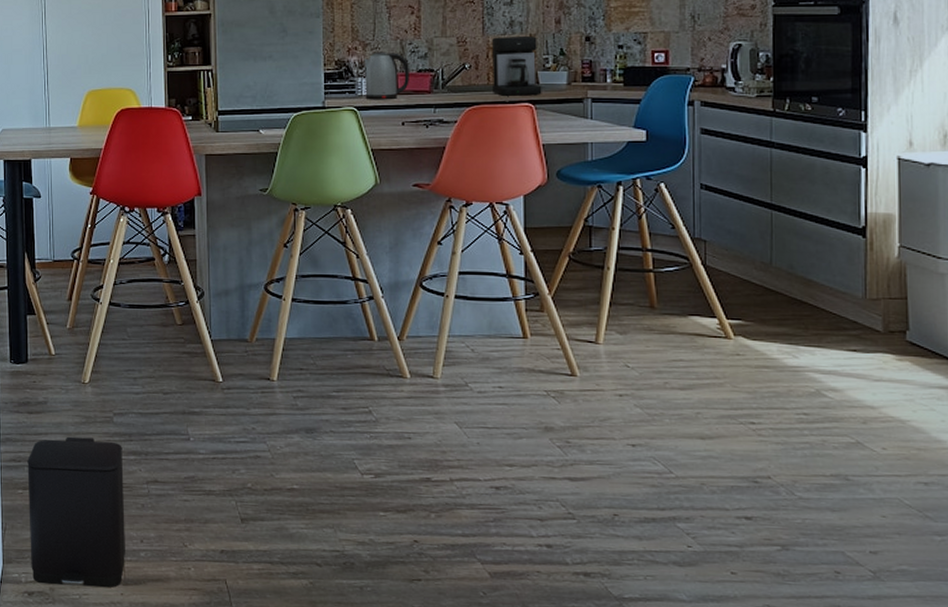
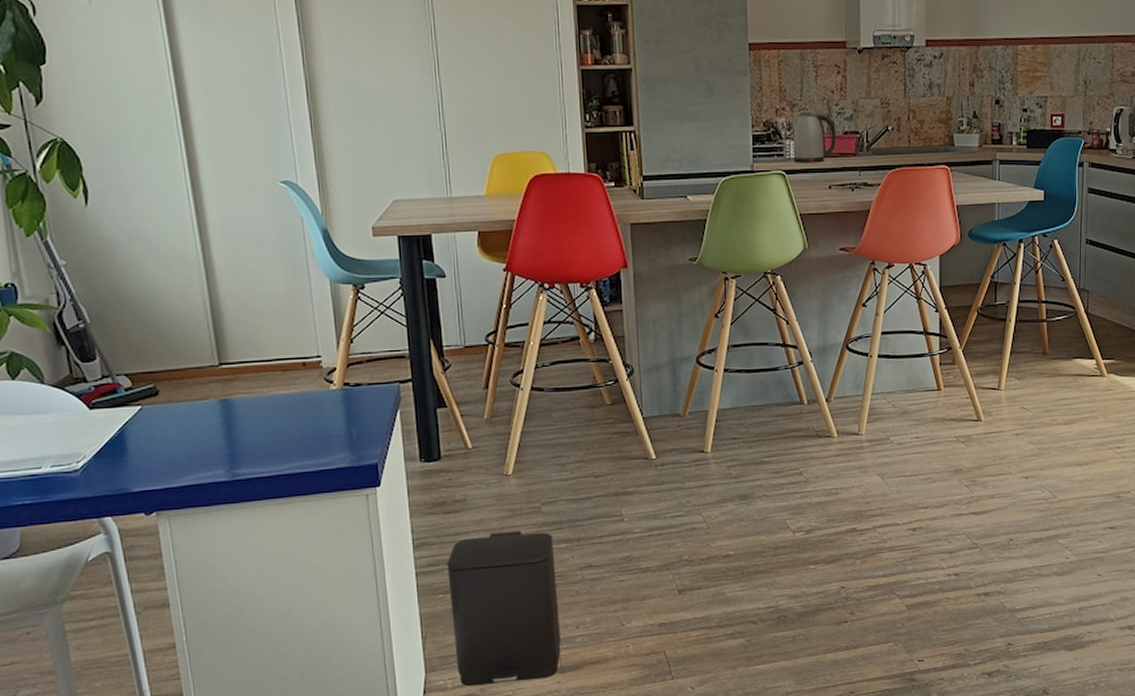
coffee maker: present [492,35,542,96] -> none [913,98,957,158]

